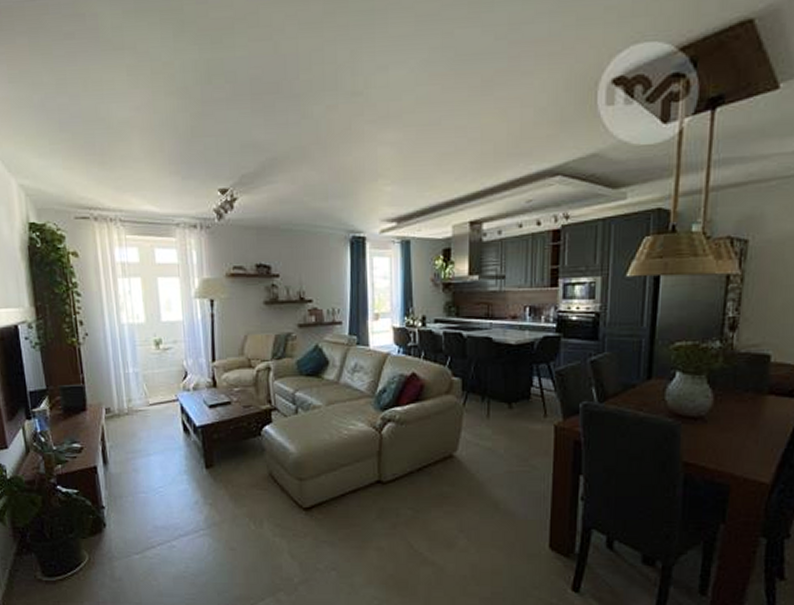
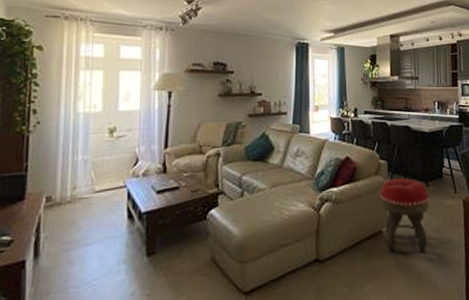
footstool: none [452,398,512,481] -> present [380,178,430,253]

